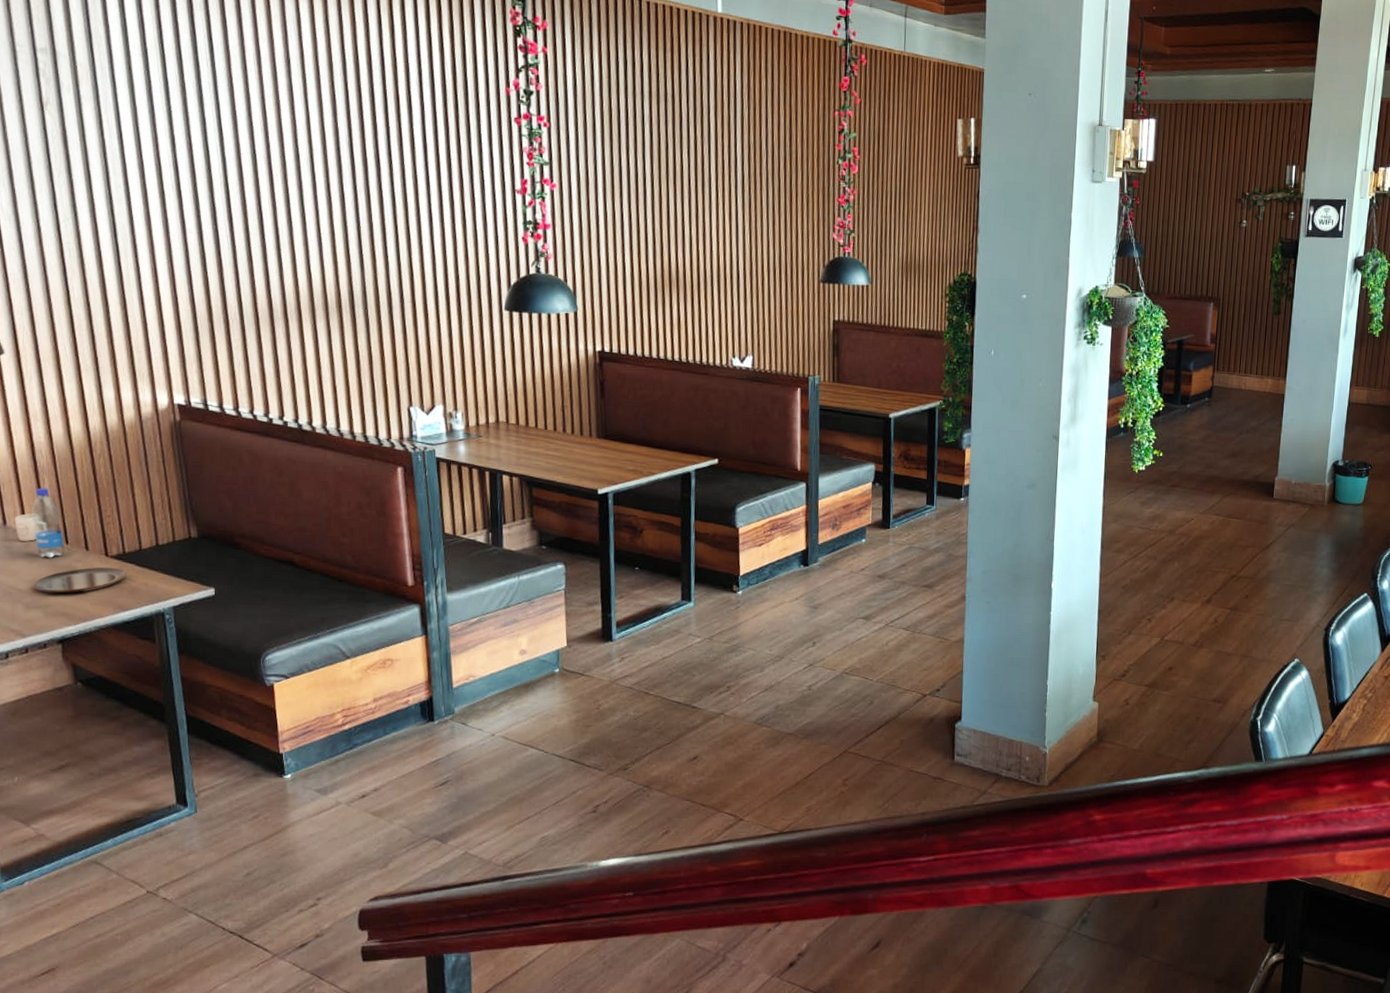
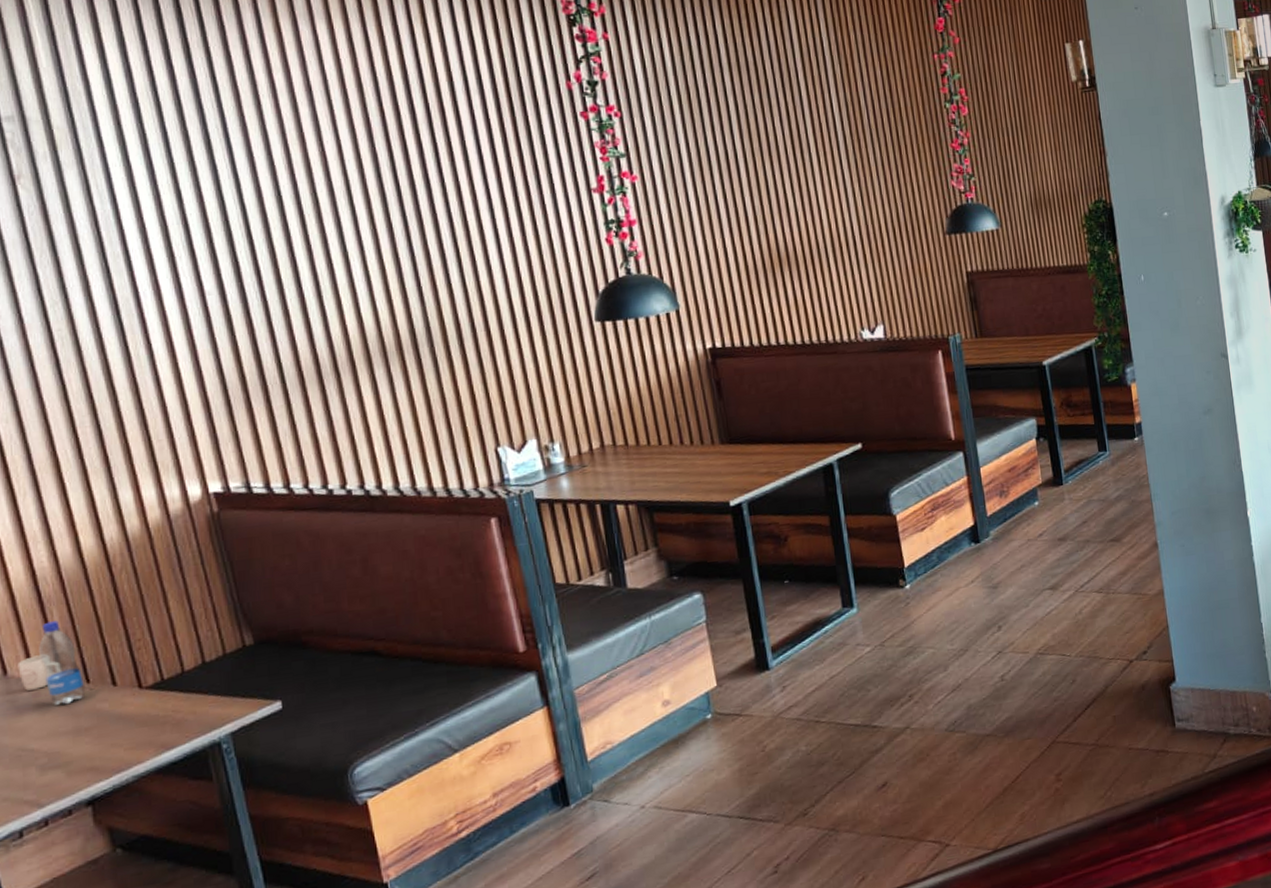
plate: present [33,567,127,594] -> none [48,699,168,747]

